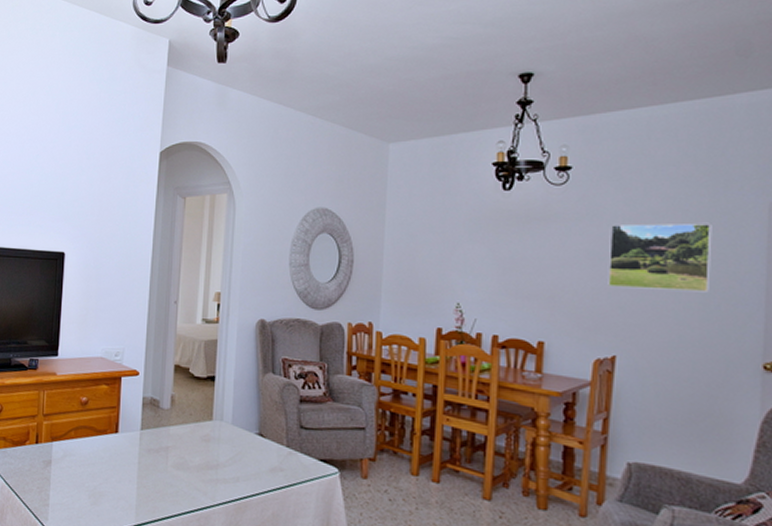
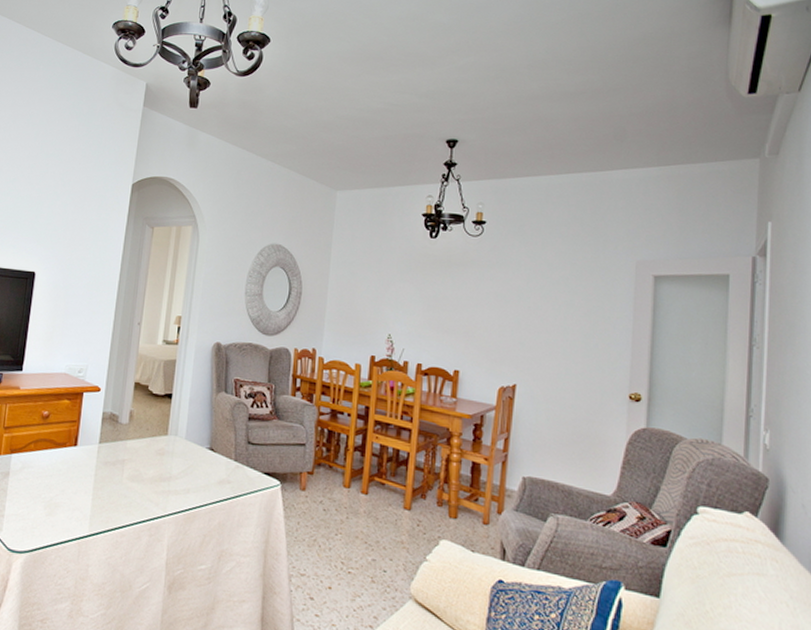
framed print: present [608,222,712,293] -> none [511,272,593,333]

